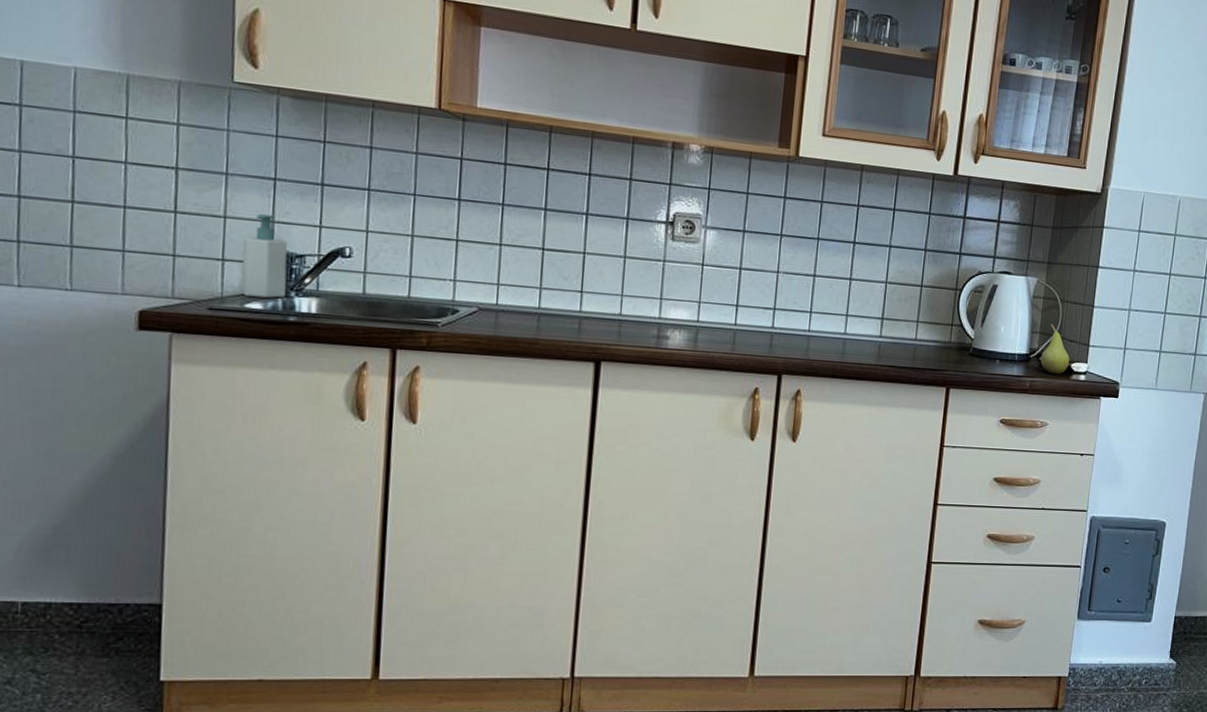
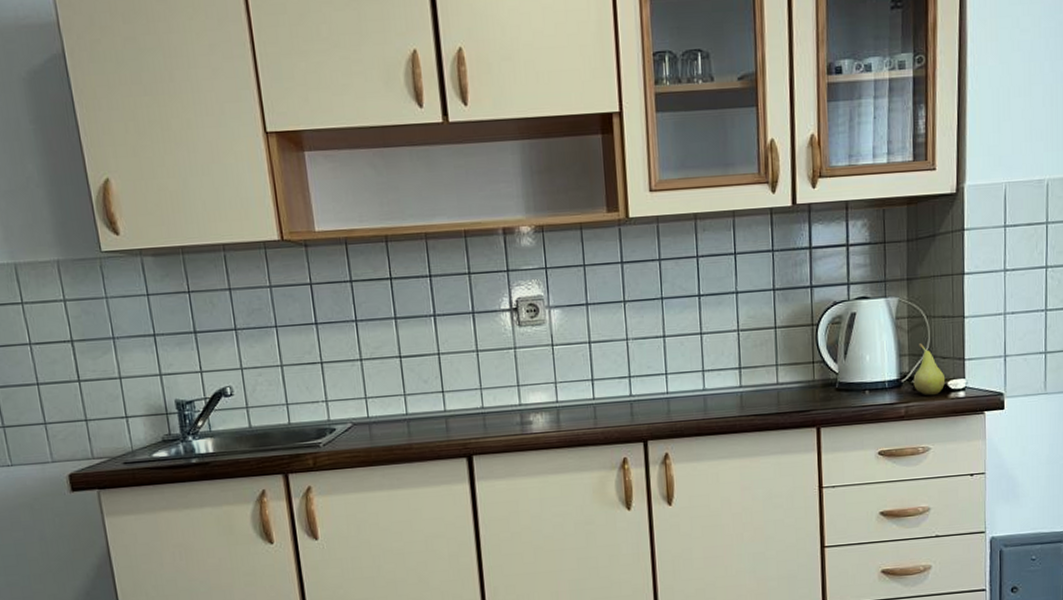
soap bottle: present [242,214,288,299] -> none [139,369,185,447]

